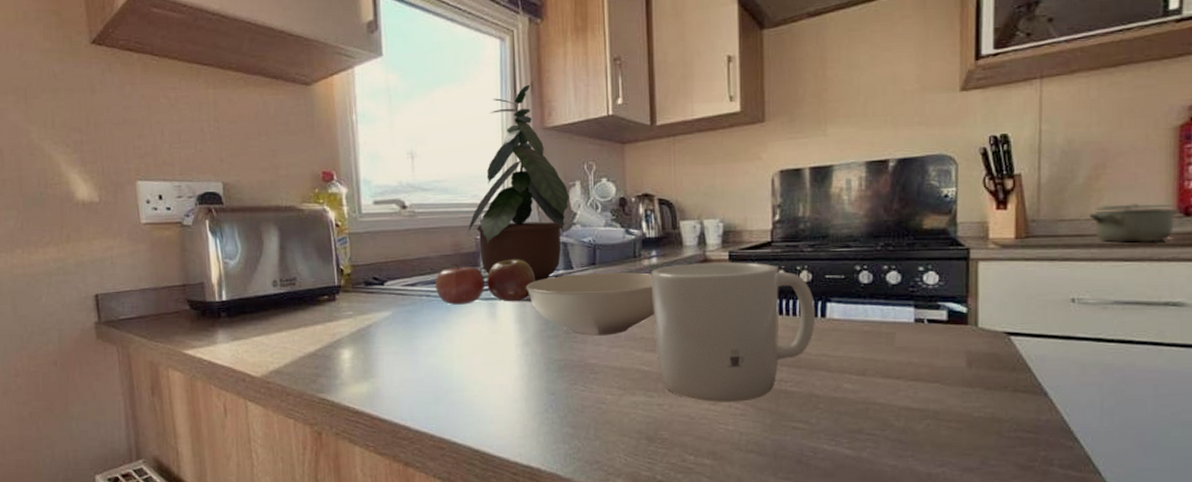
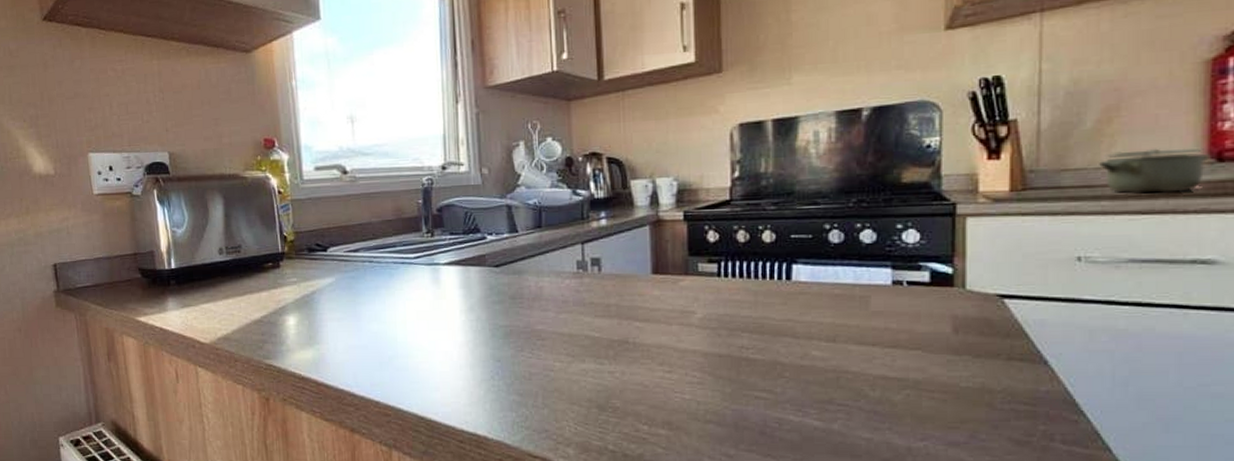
fruit: present [436,263,485,305] -> none [378,228,427,271]
potted plant: present [467,84,569,281] -> none [408,42,513,246]
fruit: present [487,259,536,302] -> none [429,223,480,267]
bowl: present [526,272,654,336] -> none [470,235,604,301]
mug: present [651,262,815,402] -> none [600,222,779,370]

